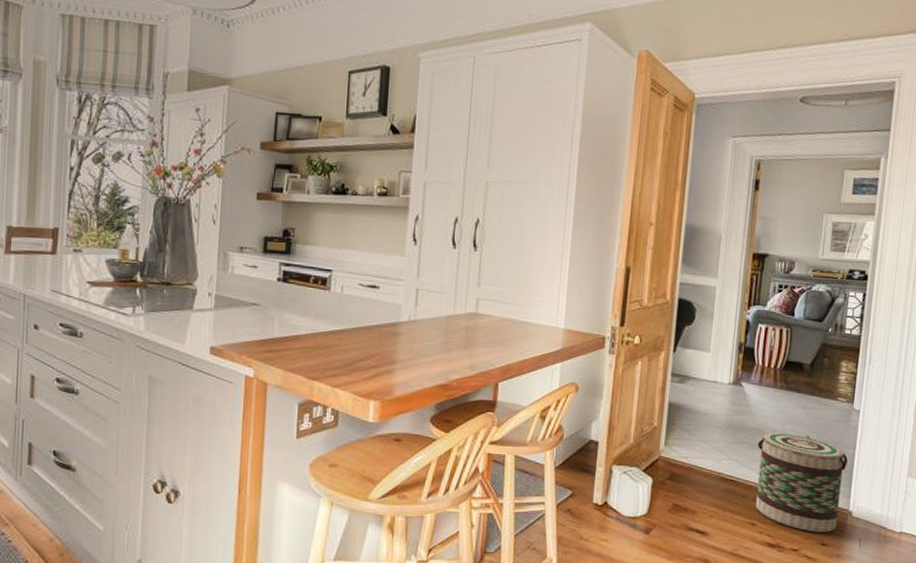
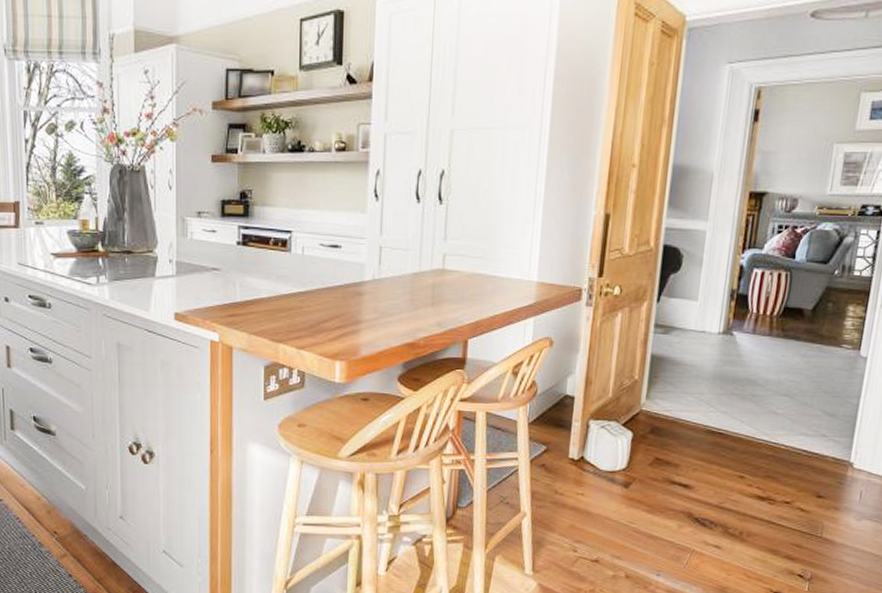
basket: present [756,432,848,533] -> none [745,383,851,485]

